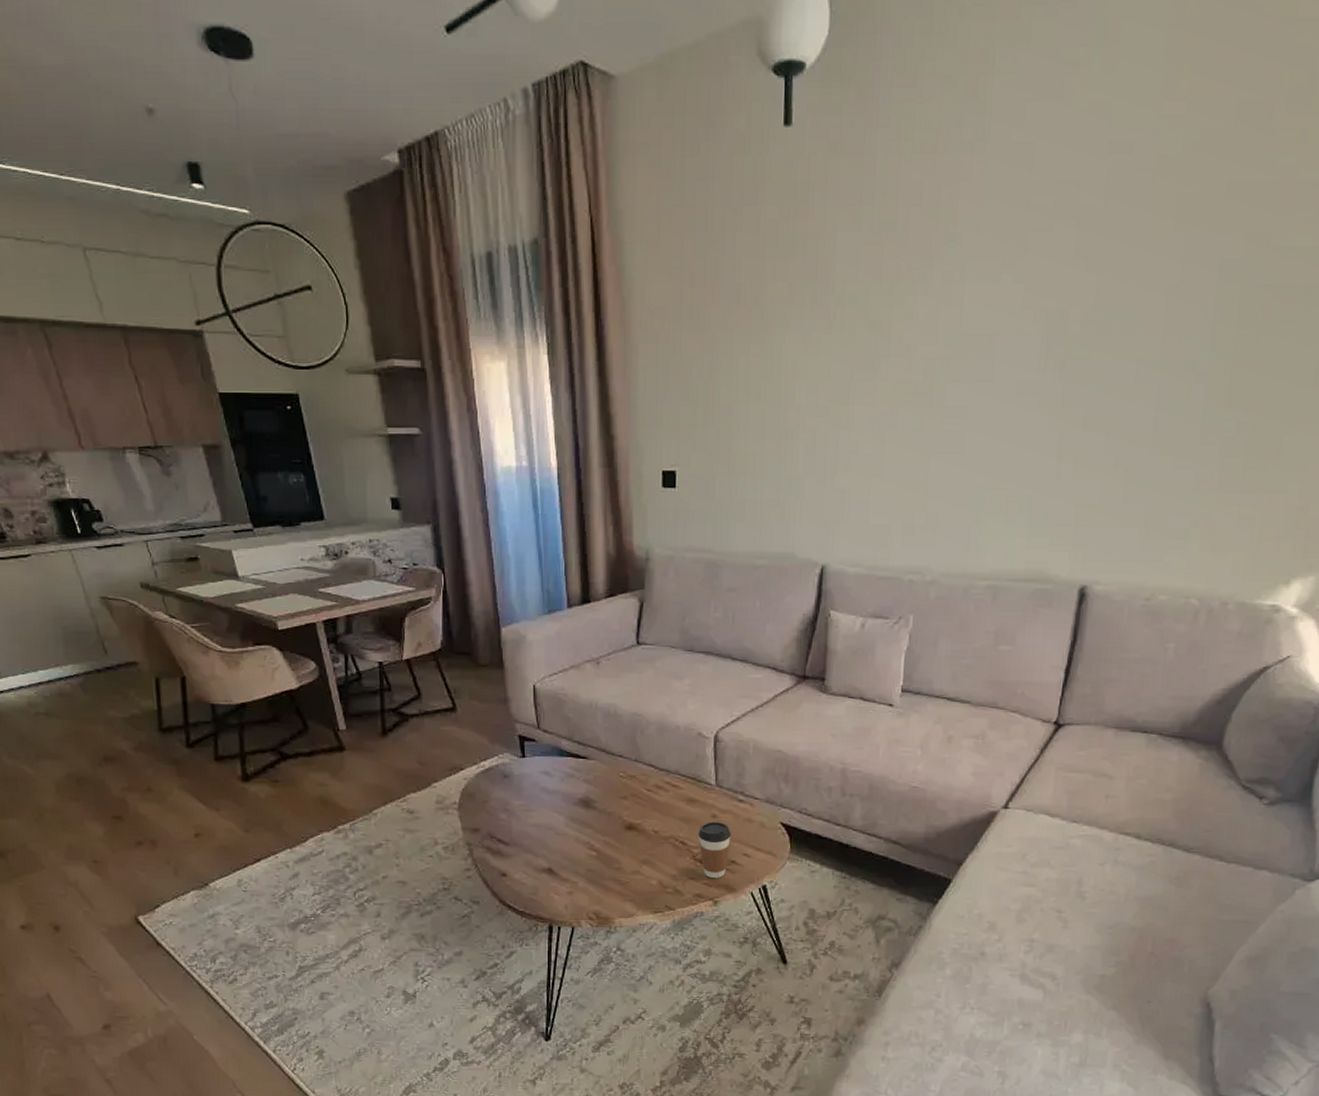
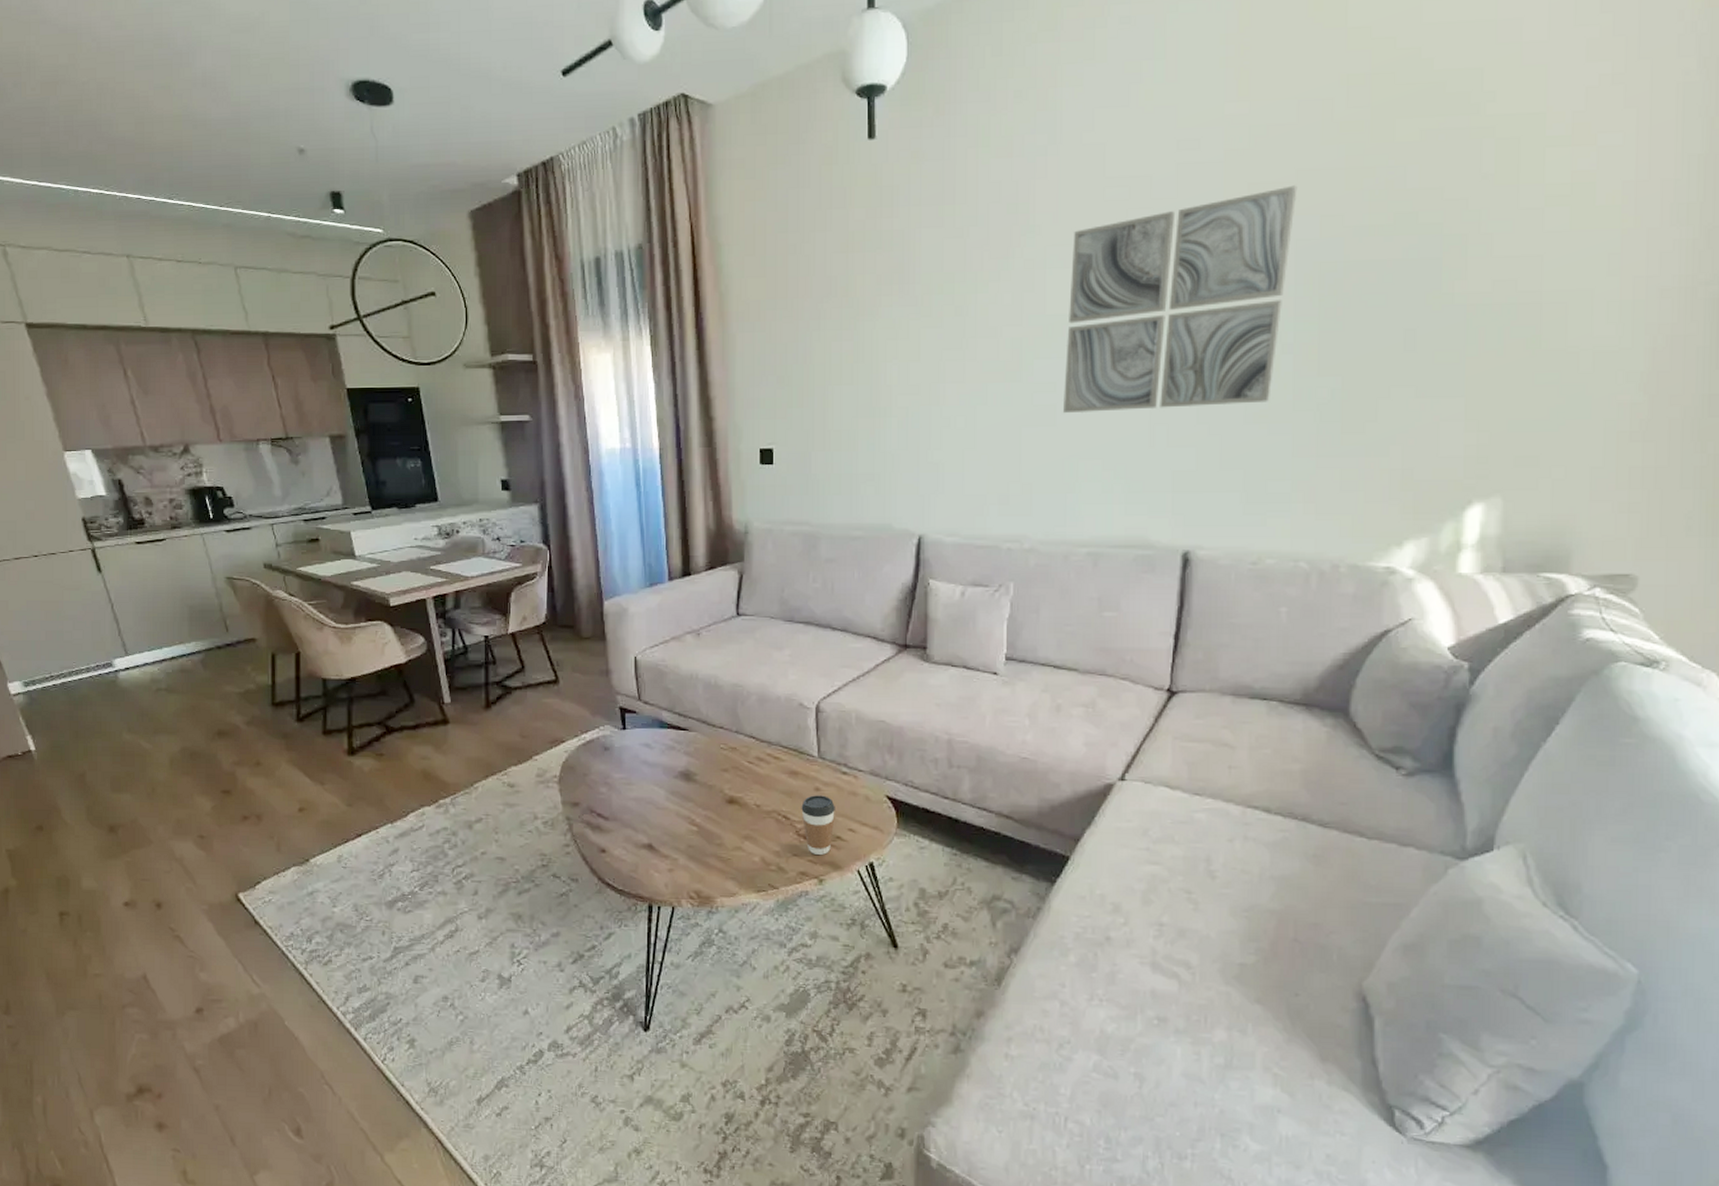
wall art: none [973,199,1228,441] -> present [1063,185,1297,414]

